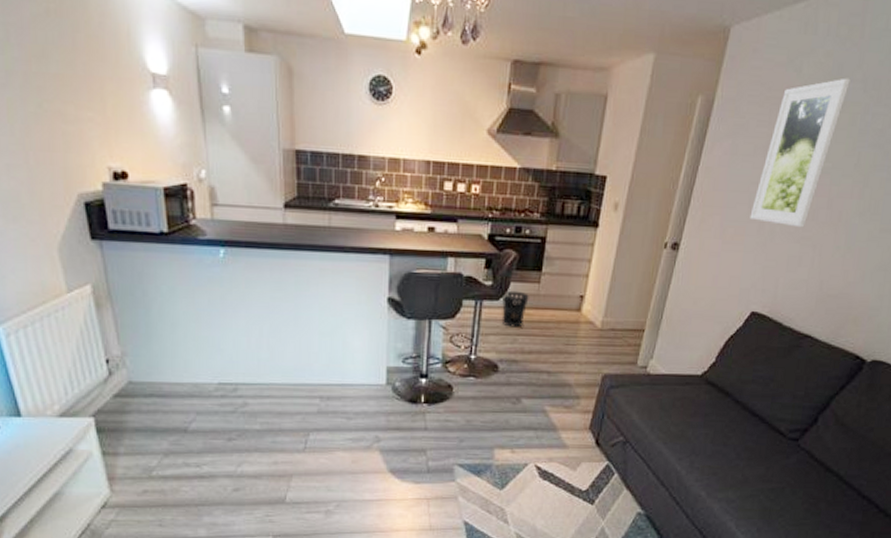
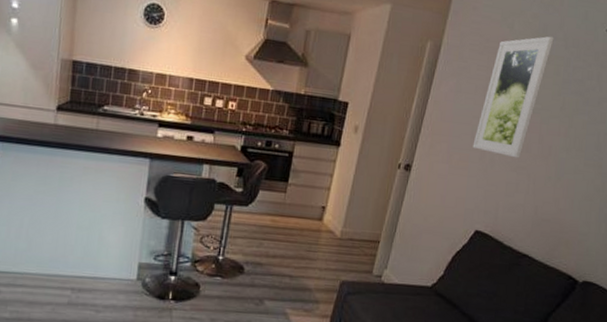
wastebasket: present [501,290,529,328] -> none [249,197,276,233]

